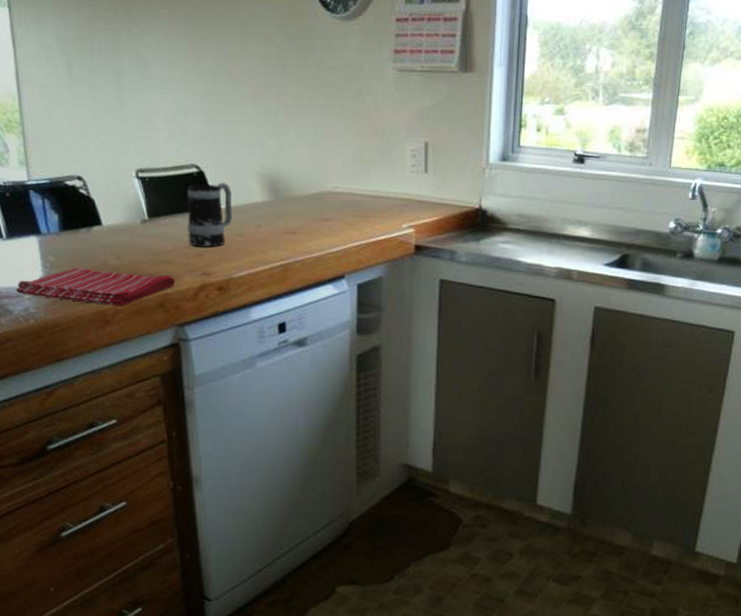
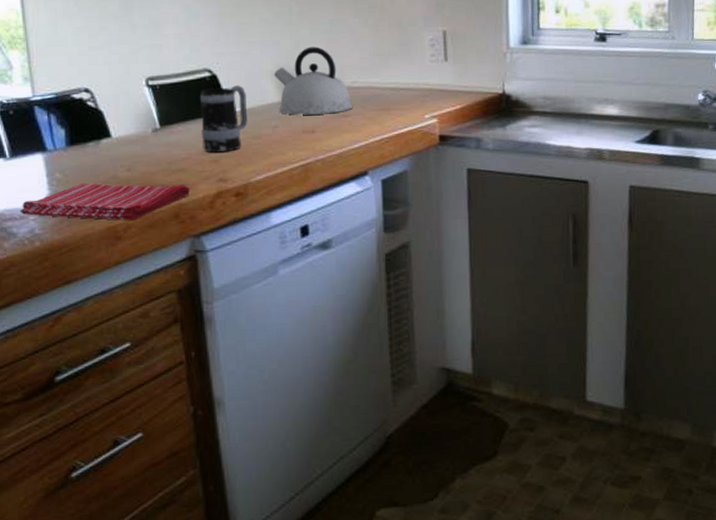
kettle: none [258,149,334,217] -> present [273,46,354,115]

